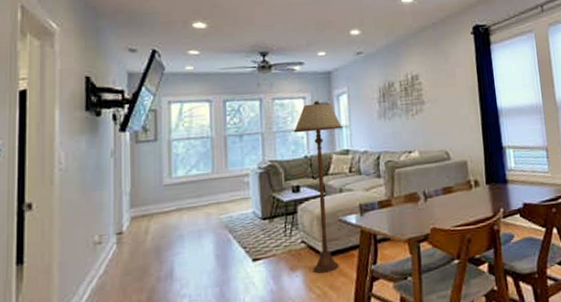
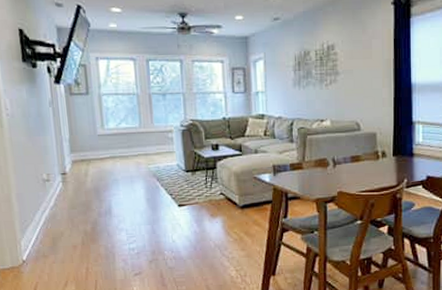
floor lamp: present [293,101,343,274] -> none [212,65,259,222]

